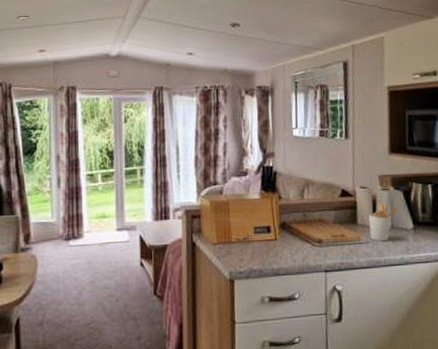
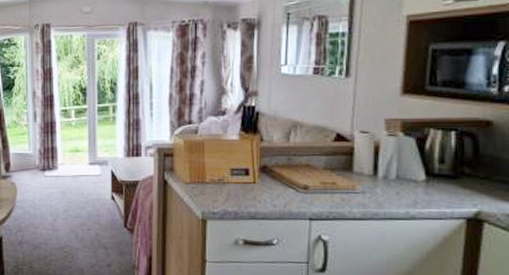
utensil holder: present [368,203,400,242] -> none [368,150,410,193]

